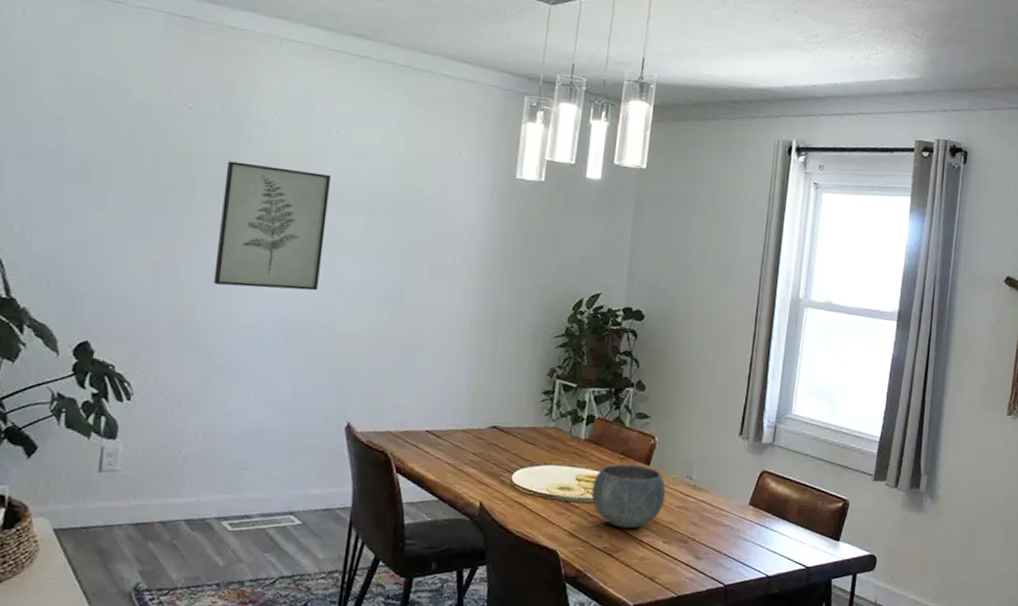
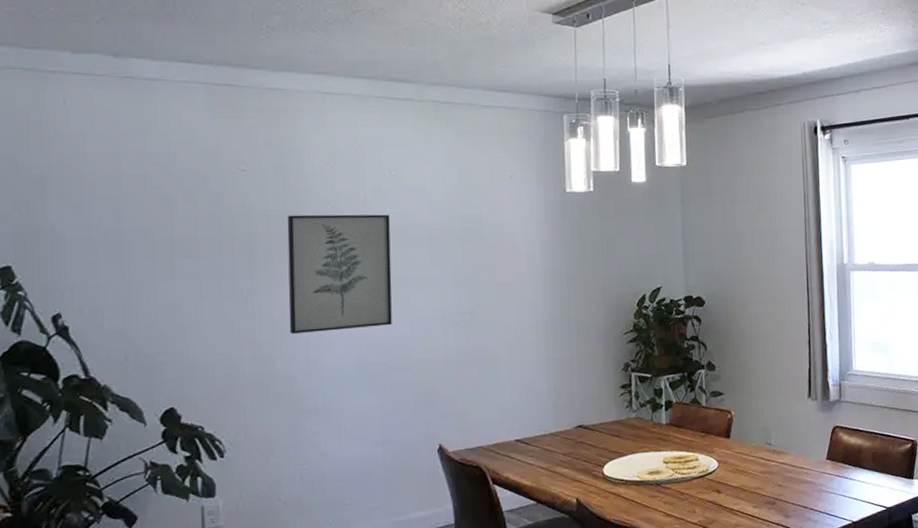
bowl: present [591,464,666,529] -> none [680,439,749,501]

